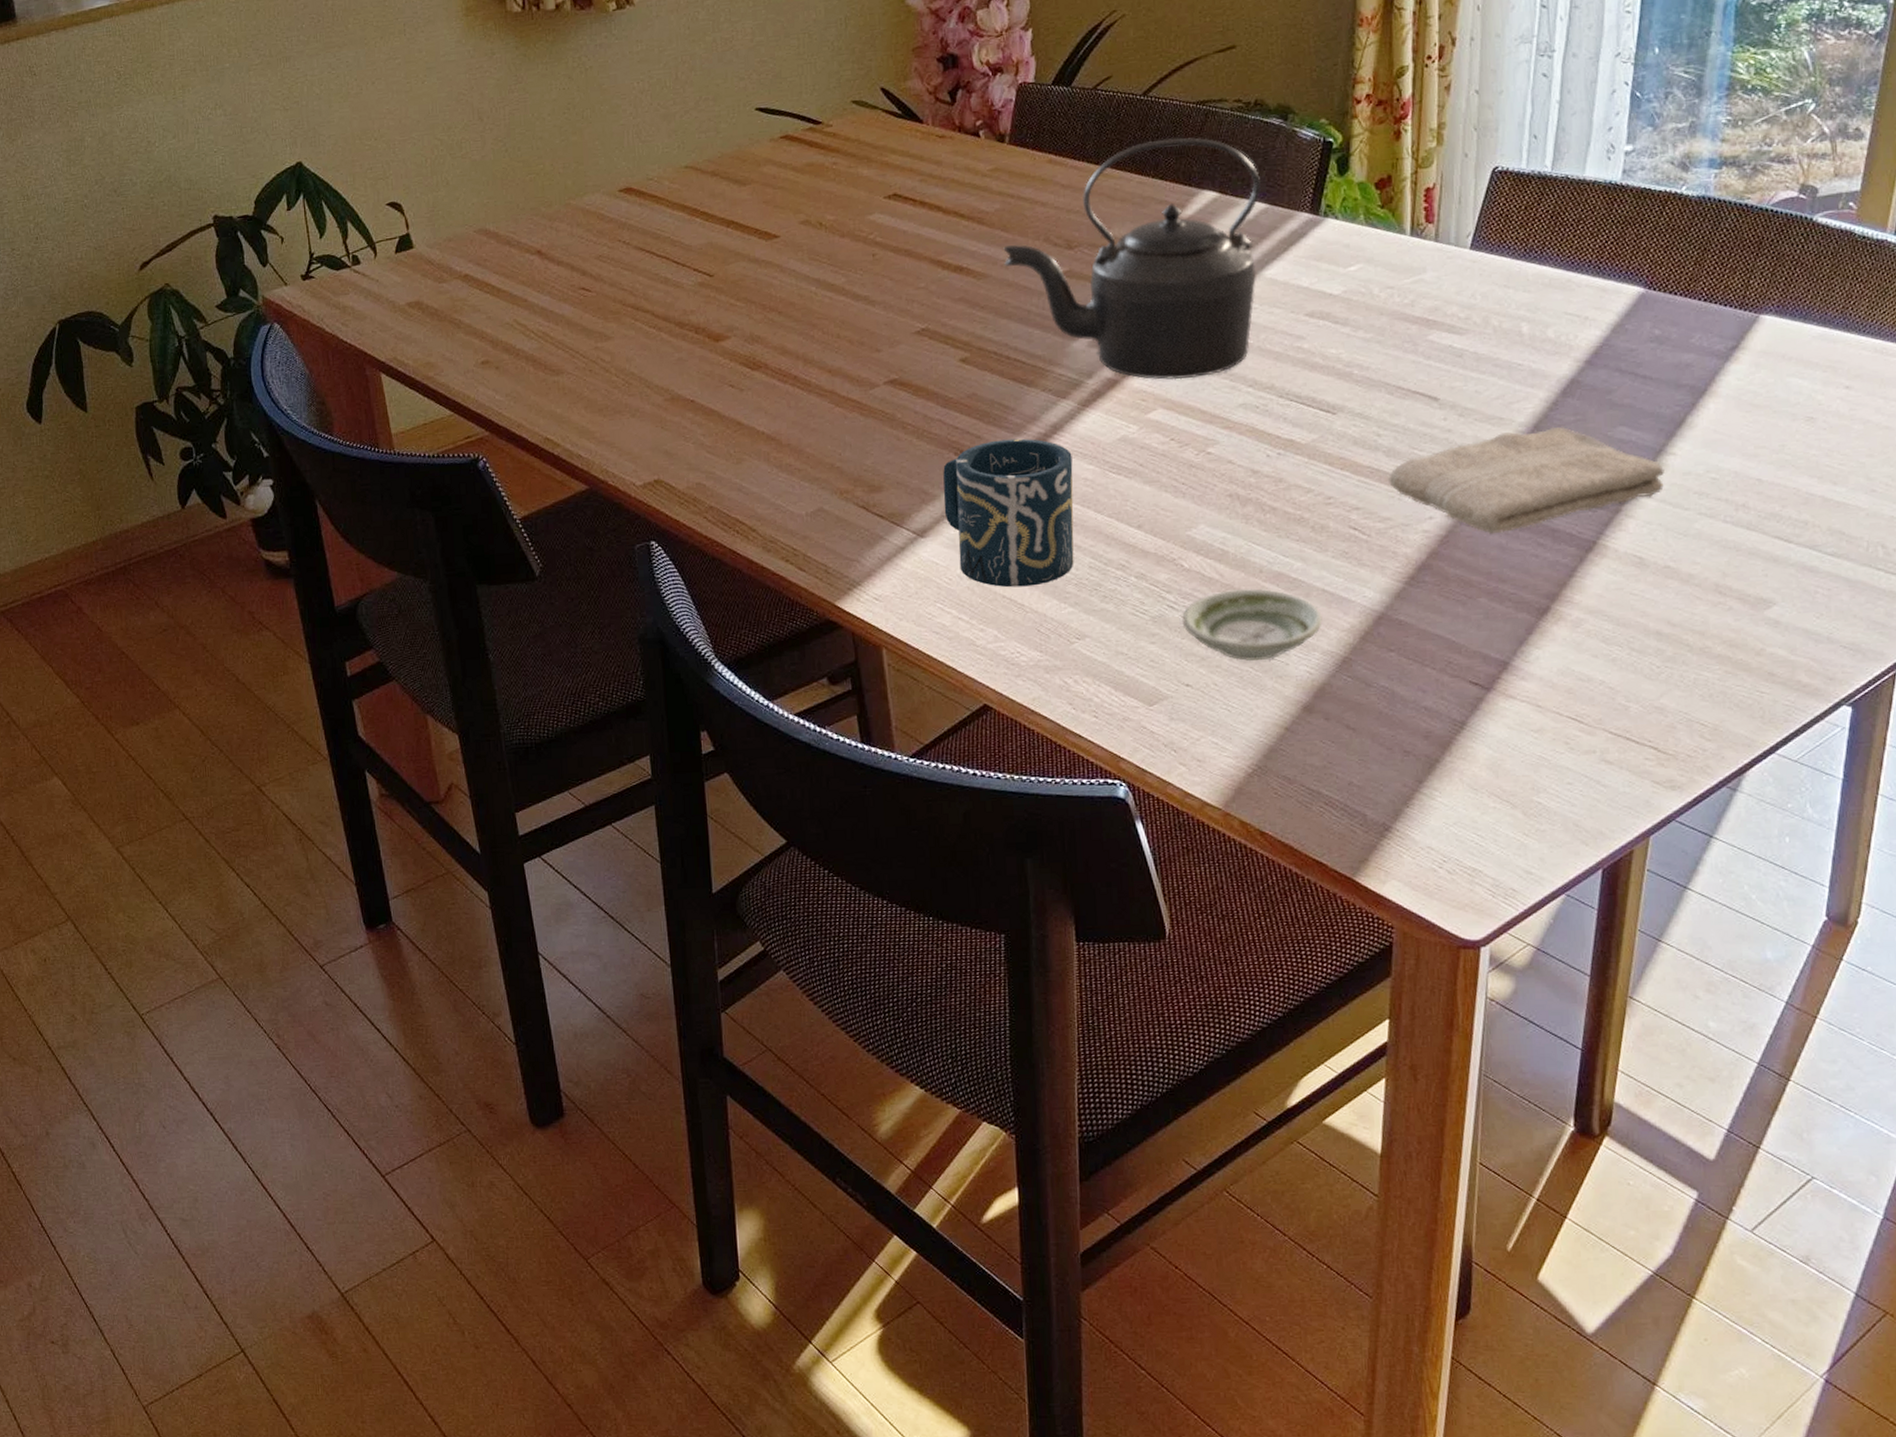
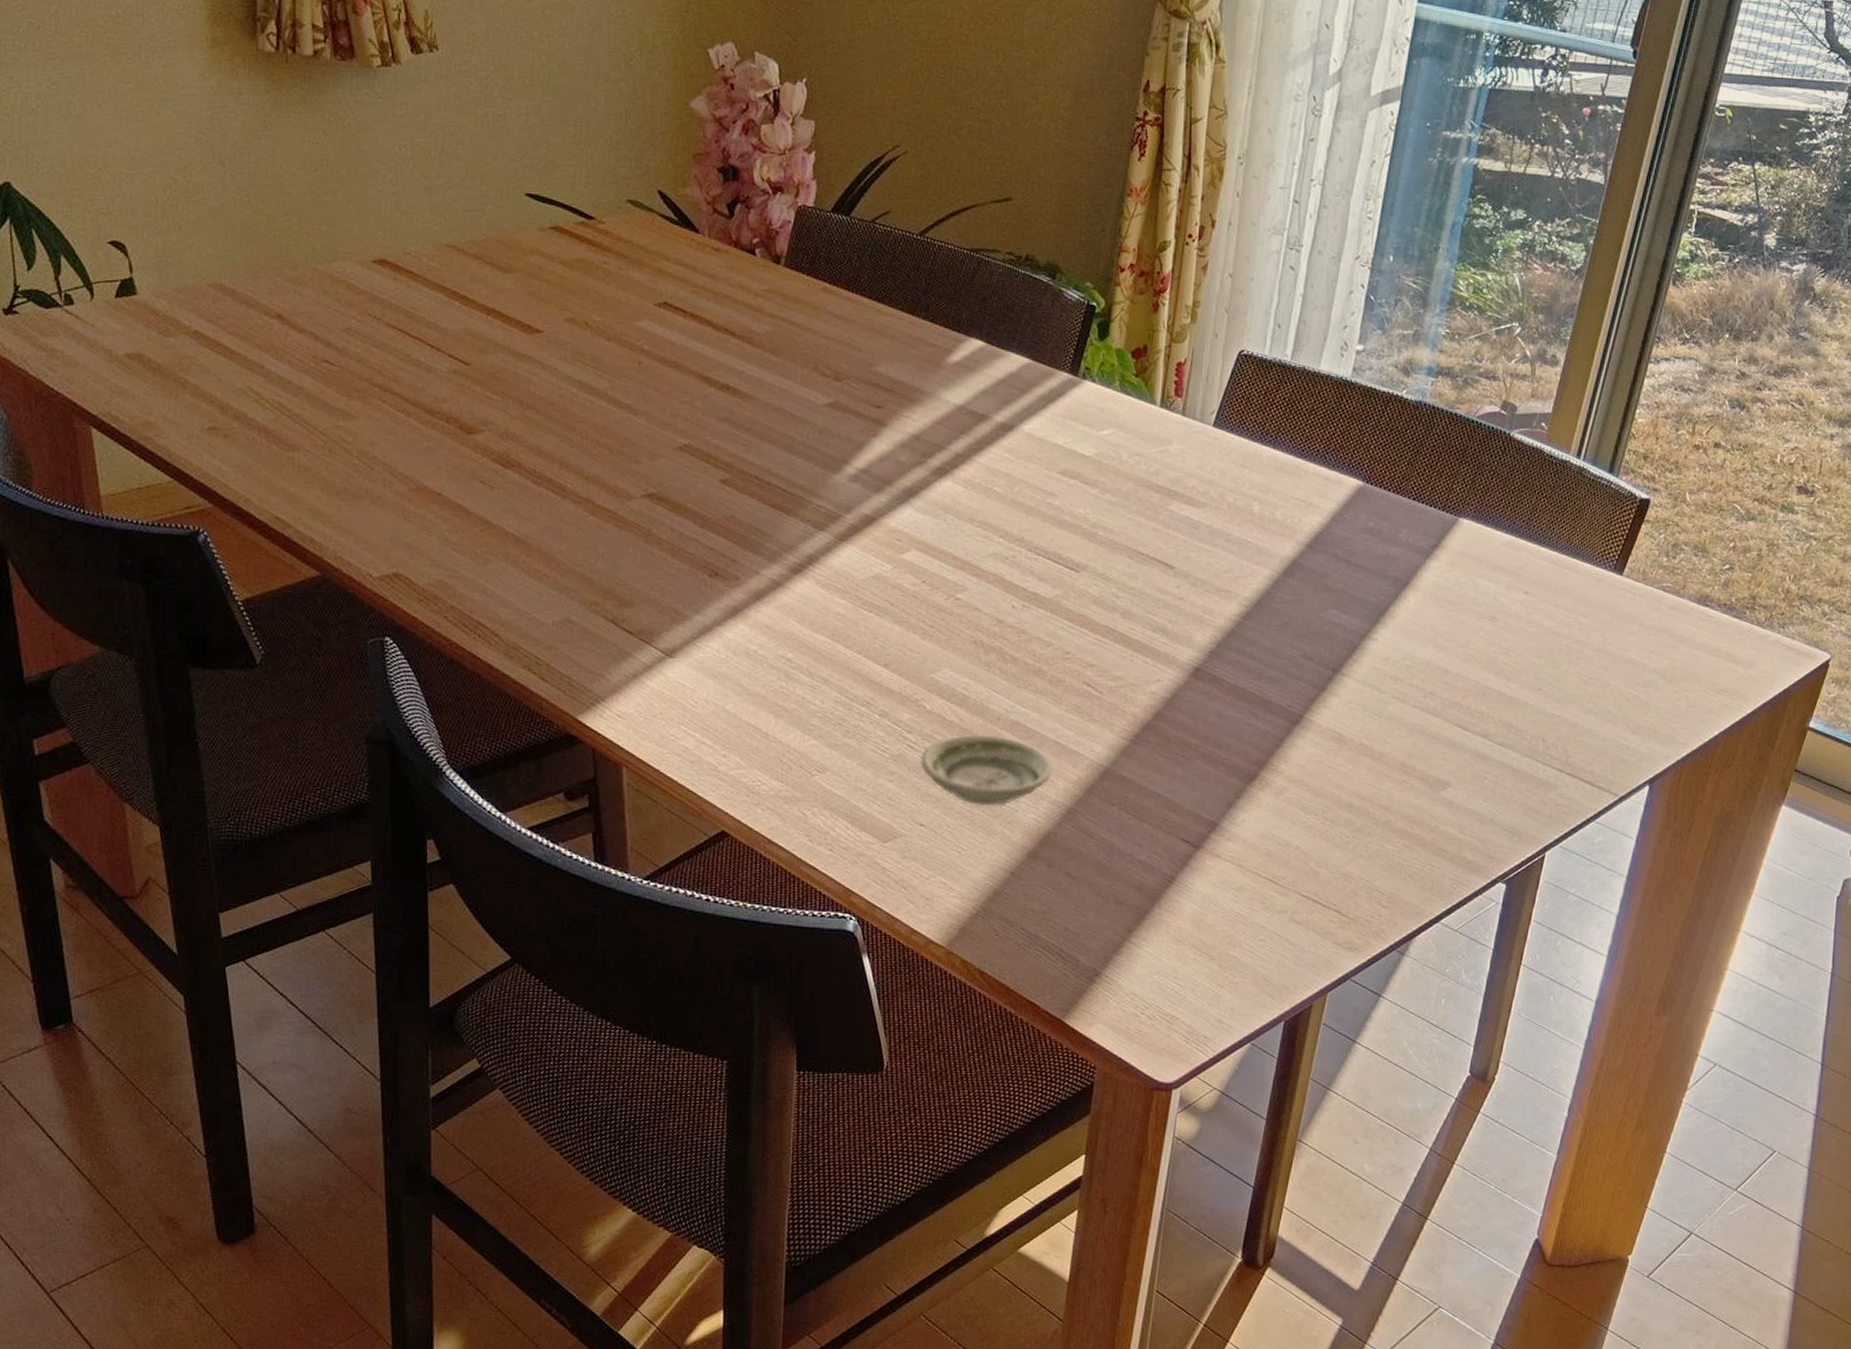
cup: present [943,438,1074,588] -> none [694,566,826,716]
kettle: present [1003,137,1261,380] -> none [771,282,1025,524]
washcloth: present [1387,426,1664,535] -> none [1122,604,1367,701]

